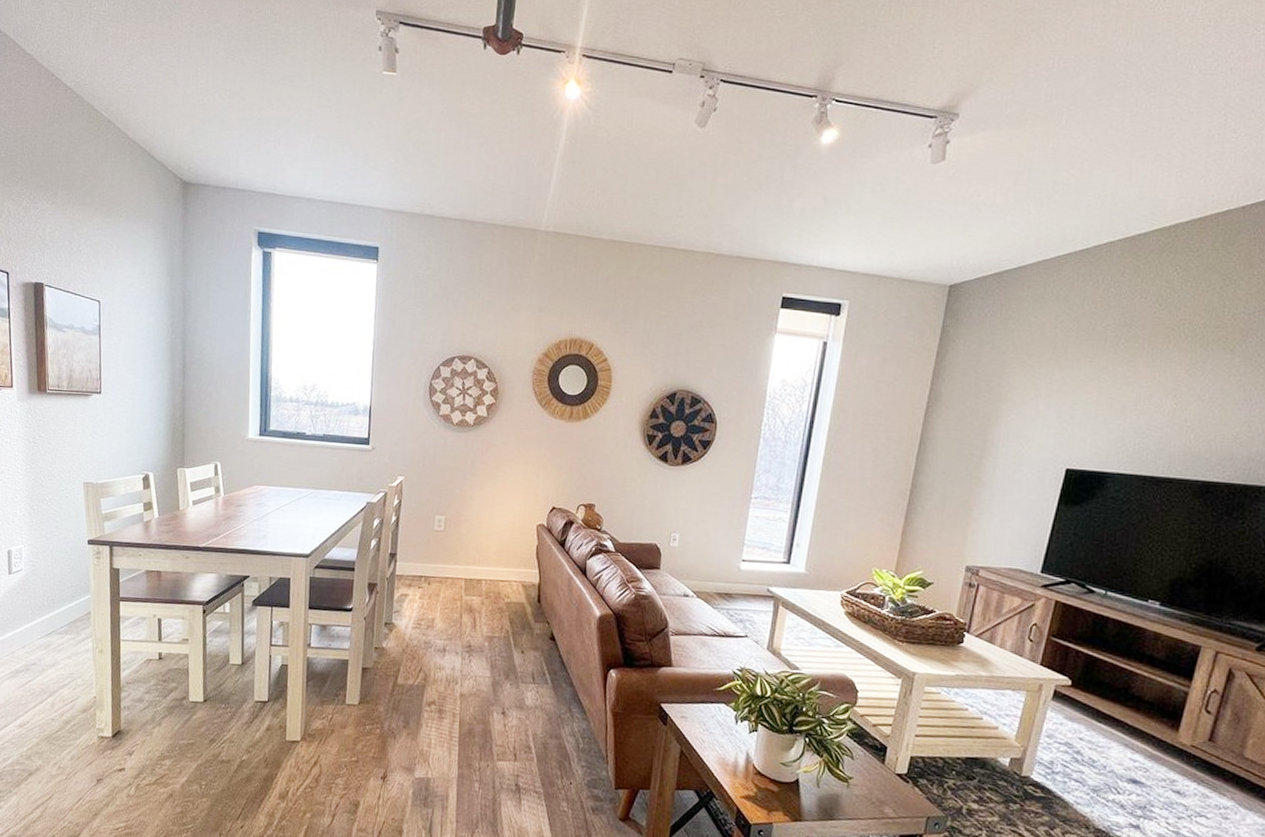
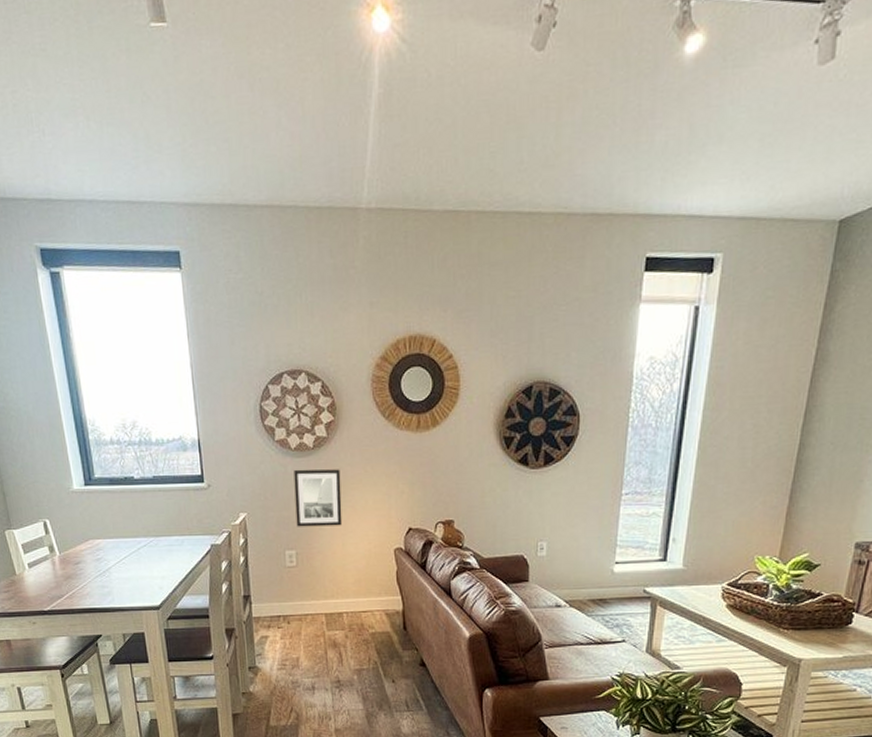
wall art: none [449,442,496,498] -> present [293,469,343,527]

